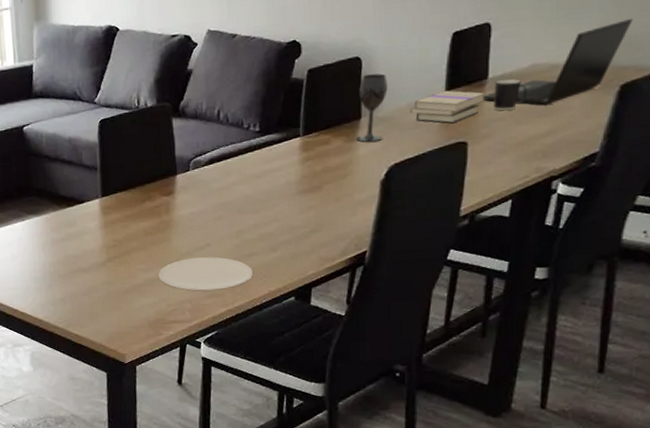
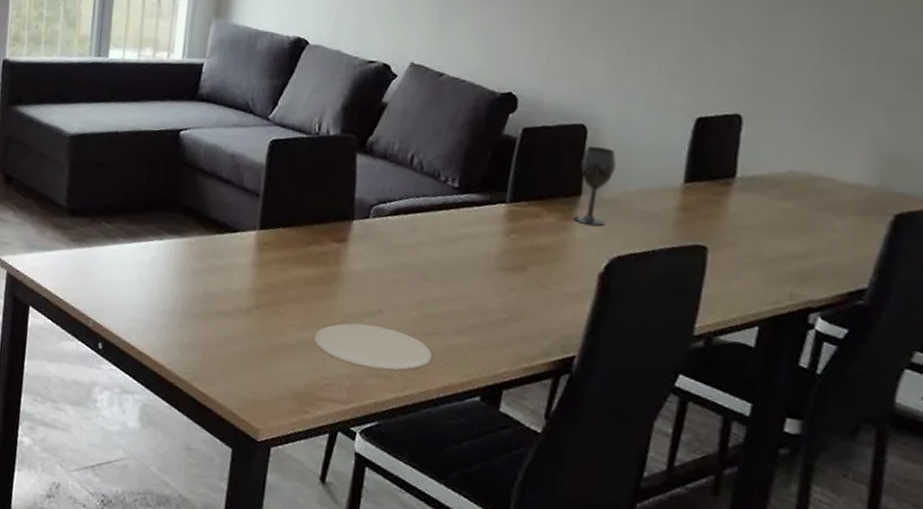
books: present [410,90,485,124] -> none [640,181,732,222]
laptop: present [482,19,633,105] -> none [728,140,910,221]
mug: present [494,78,527,111] -> none [741,181,782,220]

